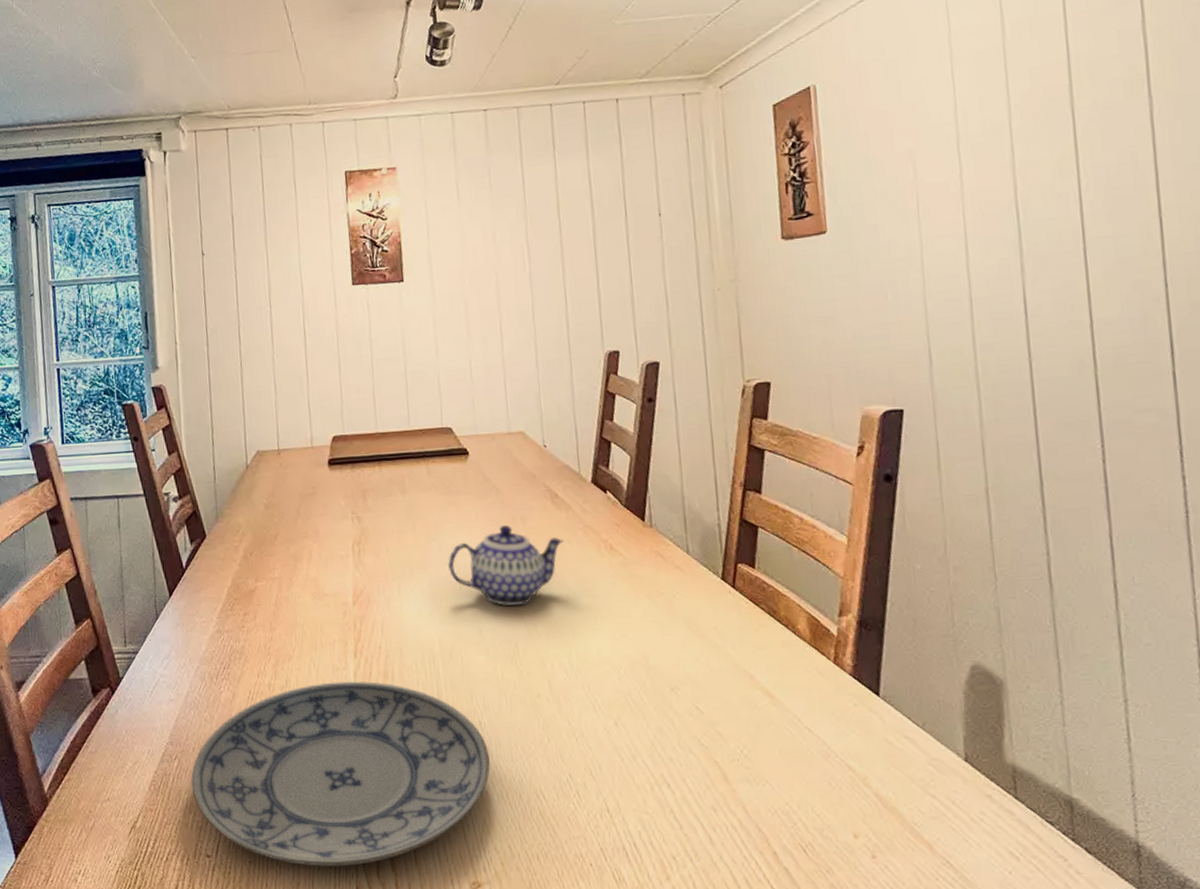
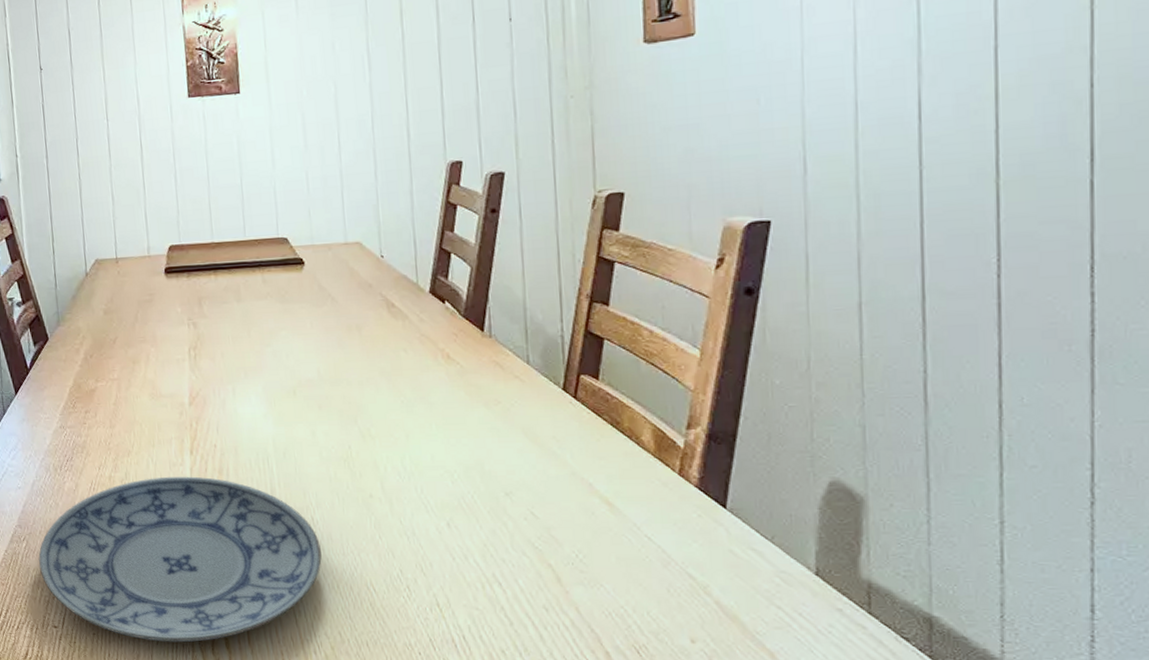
teapot: present [448,525,564,606] -> none [282,333,399,411]

